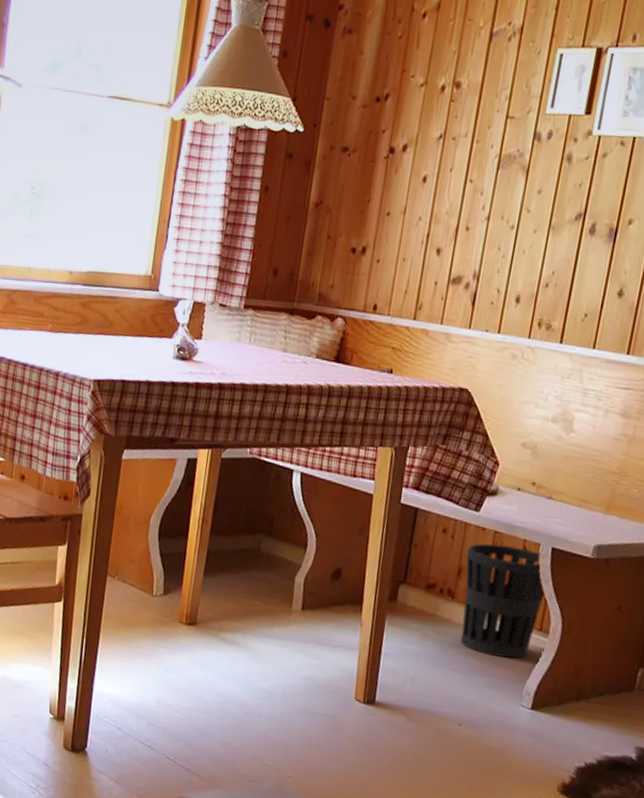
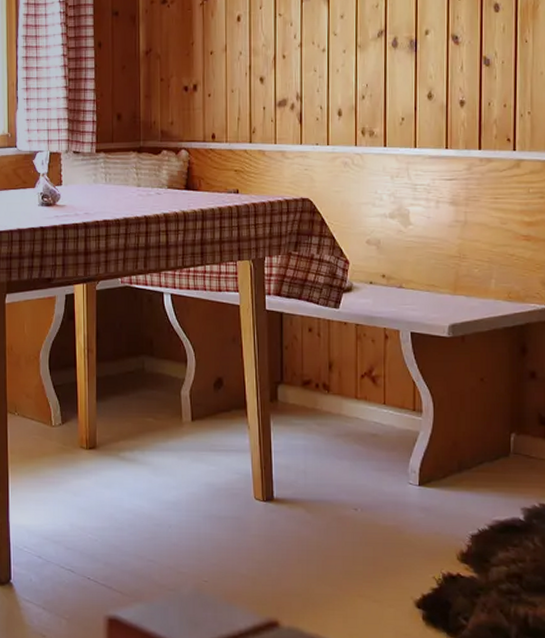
wastebasket: present [460,543,547,659] -> none [334,336,413,440]

